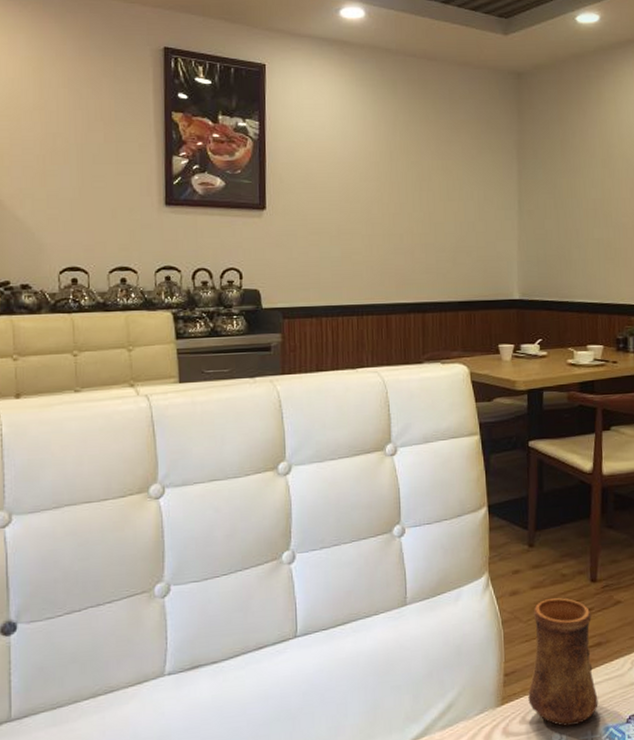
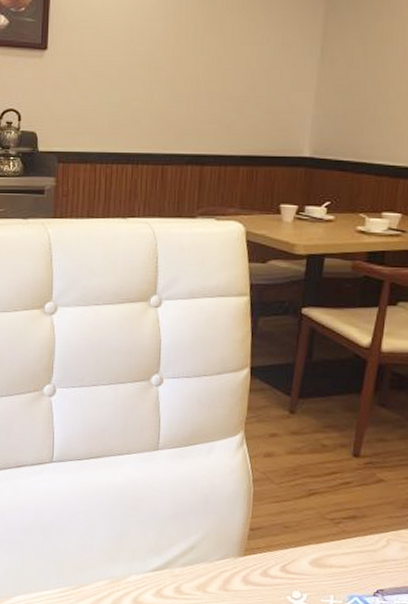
cup: present [528,598,599,727] -> none [272,466,349,588]

